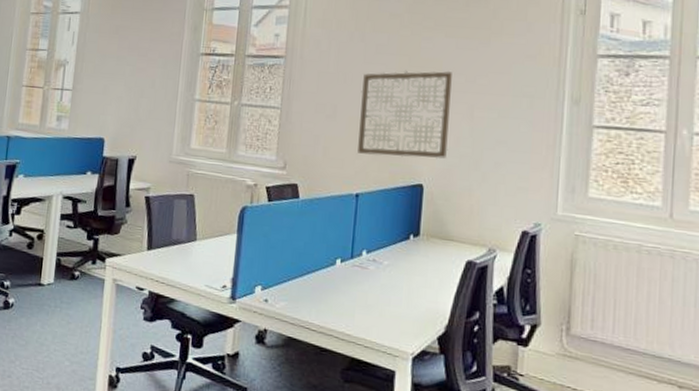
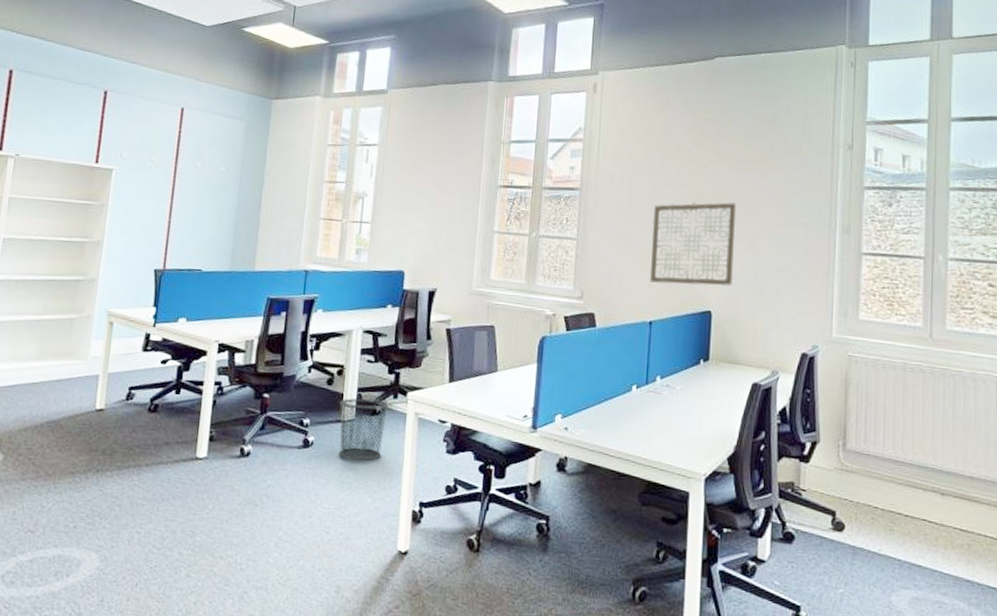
waste bin: none [37,262,87,324] -> present [338,398,389,461]

